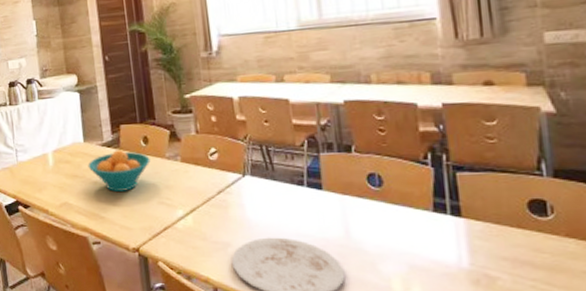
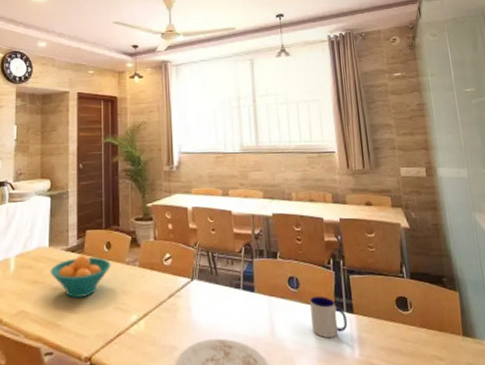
mug: none [398,195,453,244] -> present [310,296,348,339]

